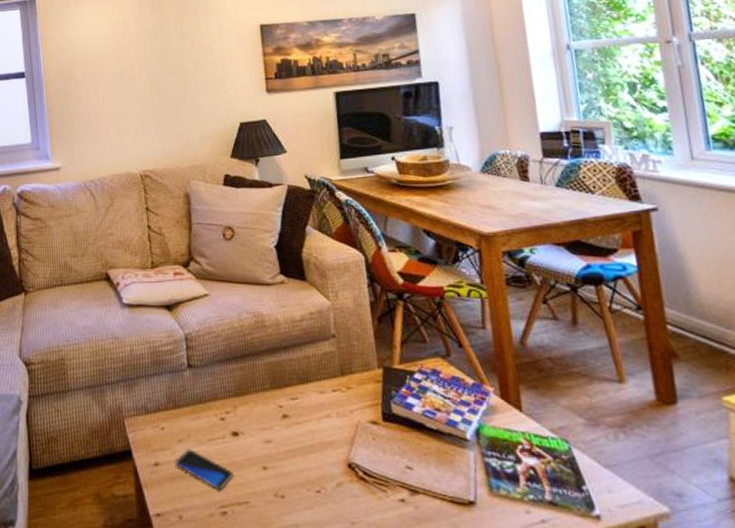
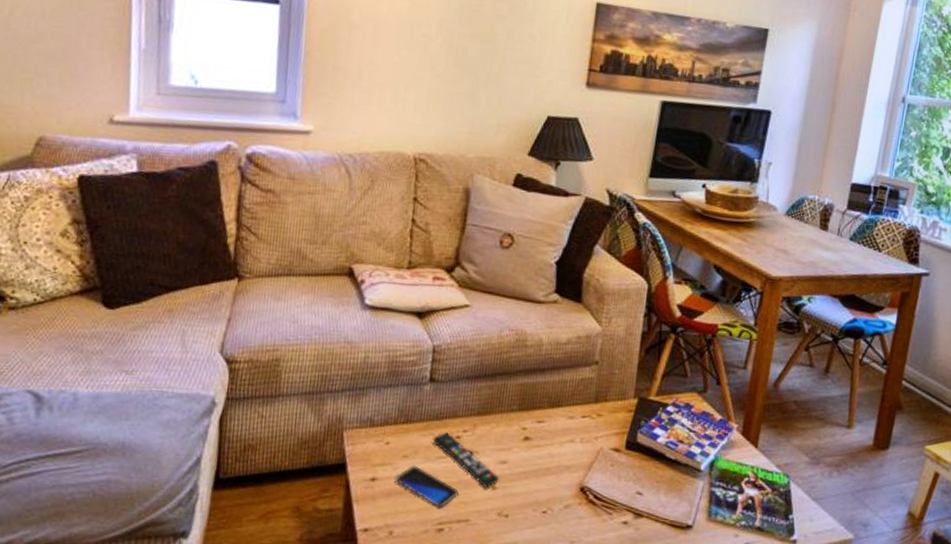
remote control: none [200,415,268,468] -> present [433,432,499,487]

